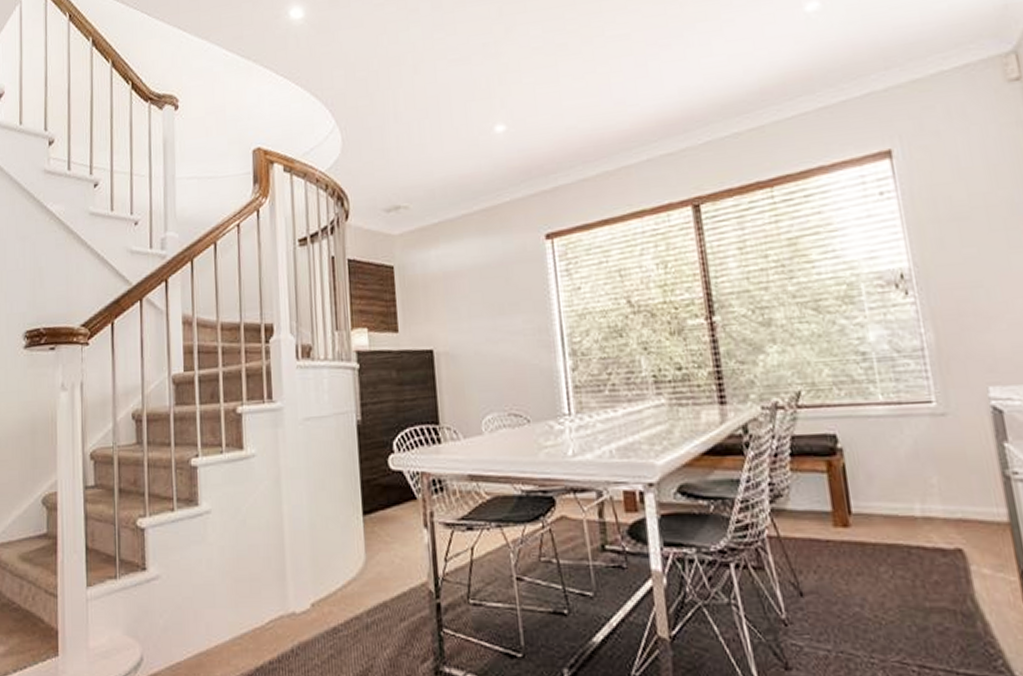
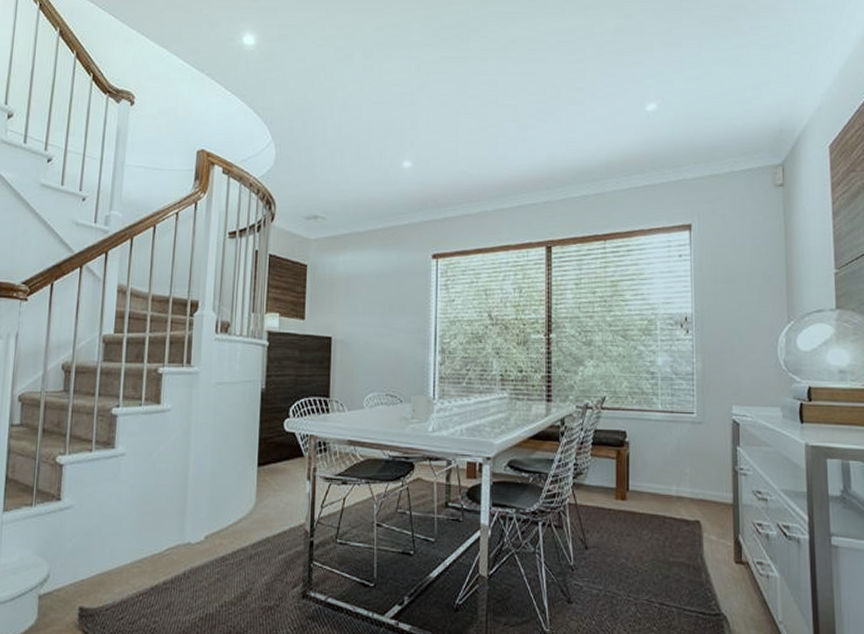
mug: none [539,410,572,442] -> present [410,395,434,420]

